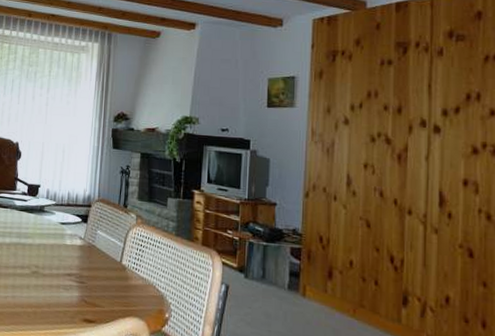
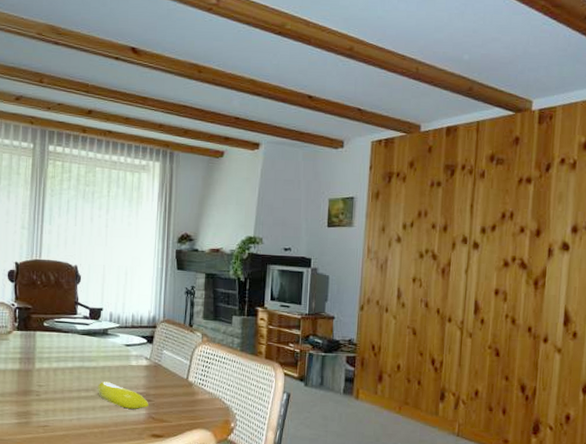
banana: none [32,259,82,291] -> present [97,382,149,410]

